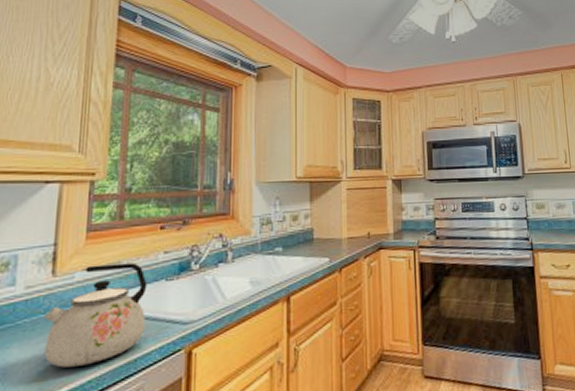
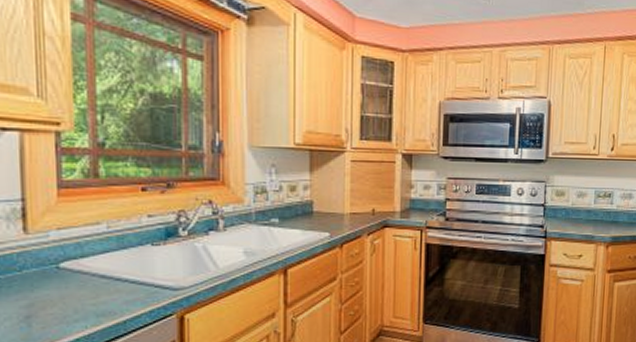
kettle: present [44,262,148,368] -> none [21,224,133,325]

